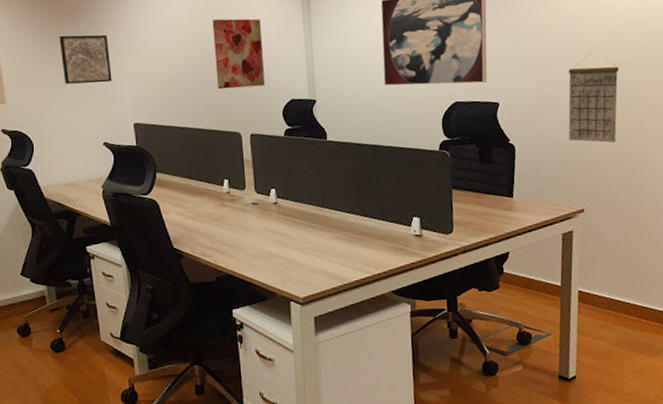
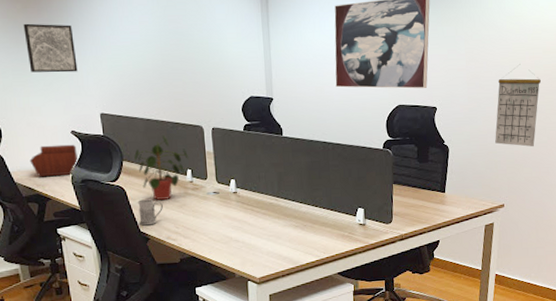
sewing box: none [60,156,111,192] -> present [29,144,79,177]
potted plant: none [168,144,226,213] -> present [134,135,189,200]
mug: none [171,212,198,242] -> present [138,199,163,226]
wall art: present [212,18,265,90] -> none [175,15,226,84]

